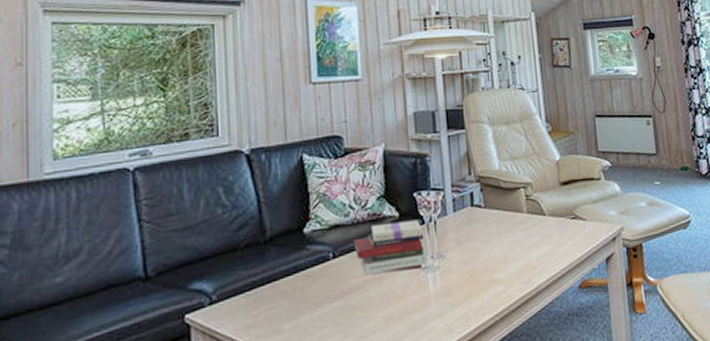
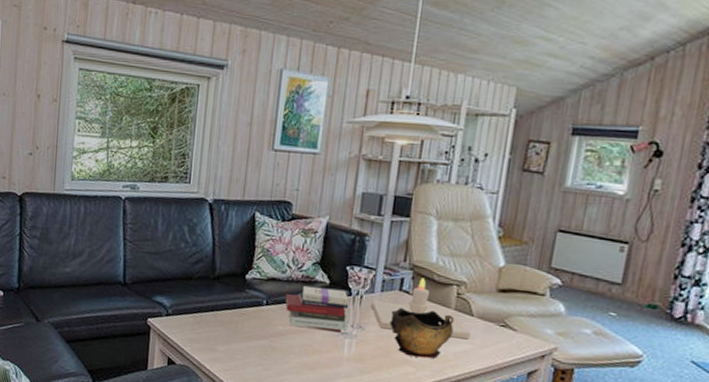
candle: none [446,187,548,252] -> present [371,278,471,340]
decorative bowl: none [468,219,531,275] -> present [389,307,455,358]

